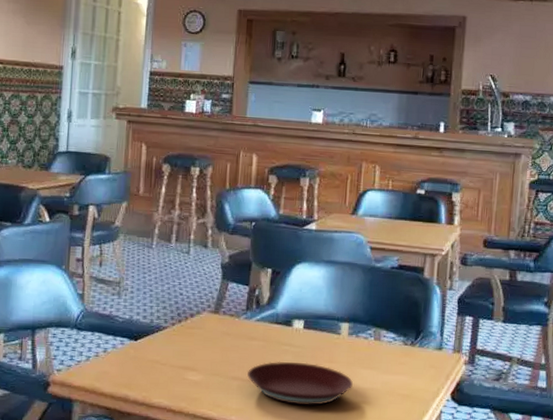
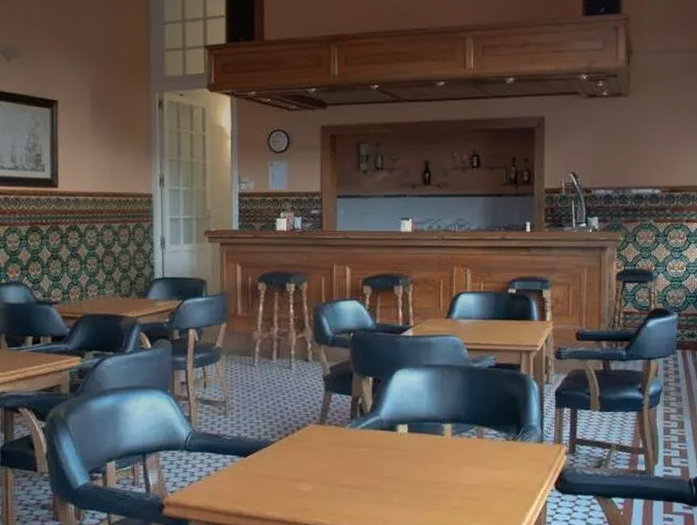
plate: present [247,361,353,406] -> none [357,465,459,507]

